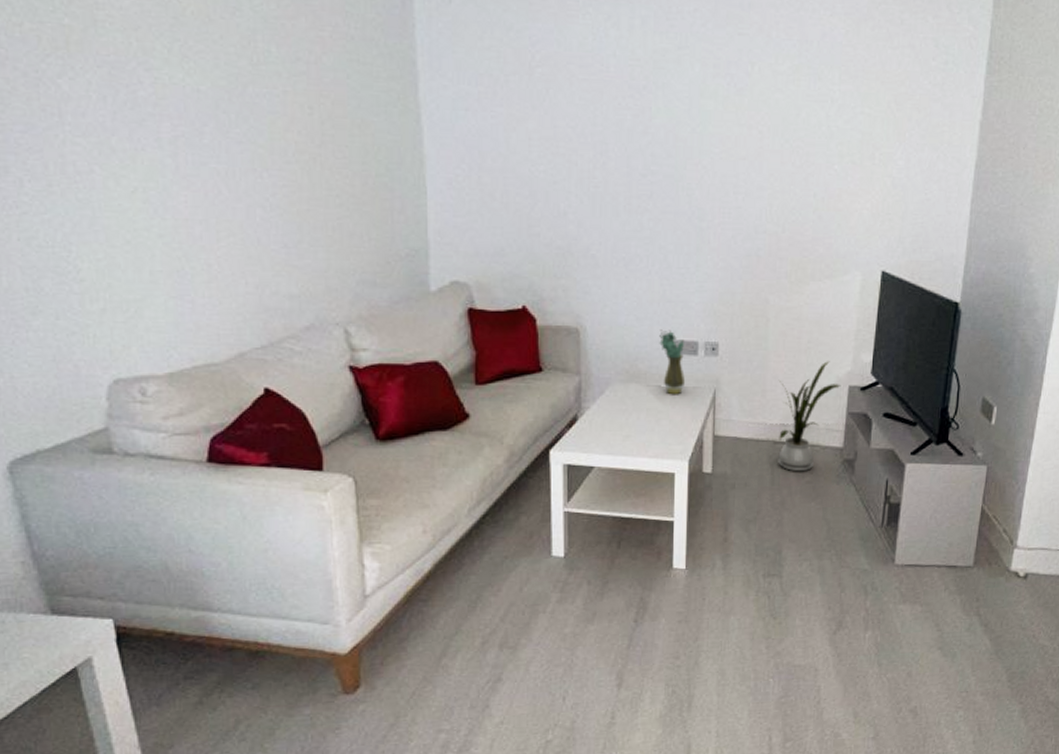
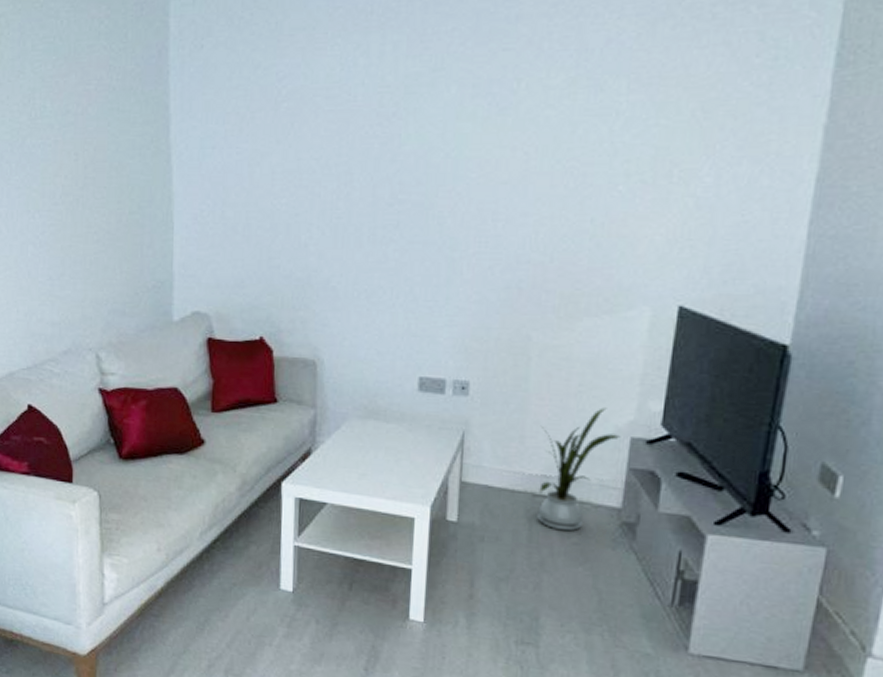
vase: present [659,329,686,395] -> none [401,365,430,435]

